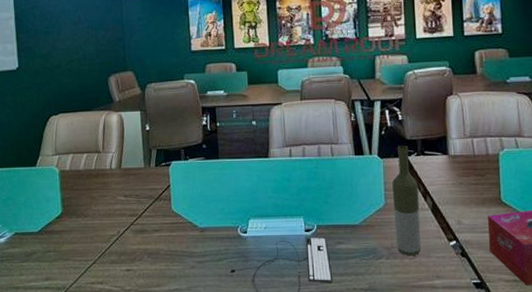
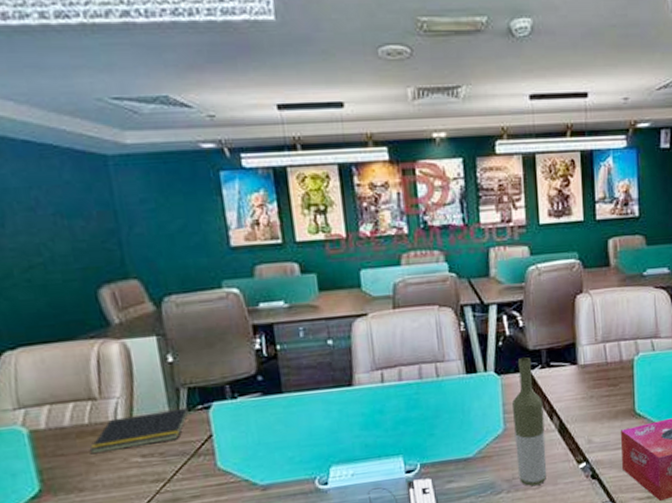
notepad: none [93,163,157,191] -> present [89,407,190,455]

